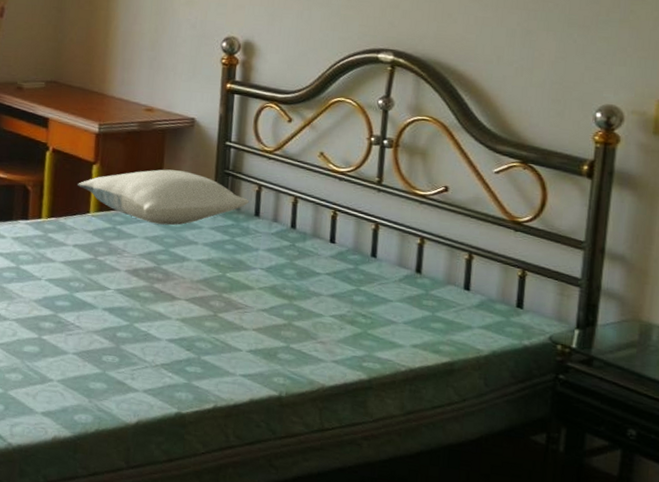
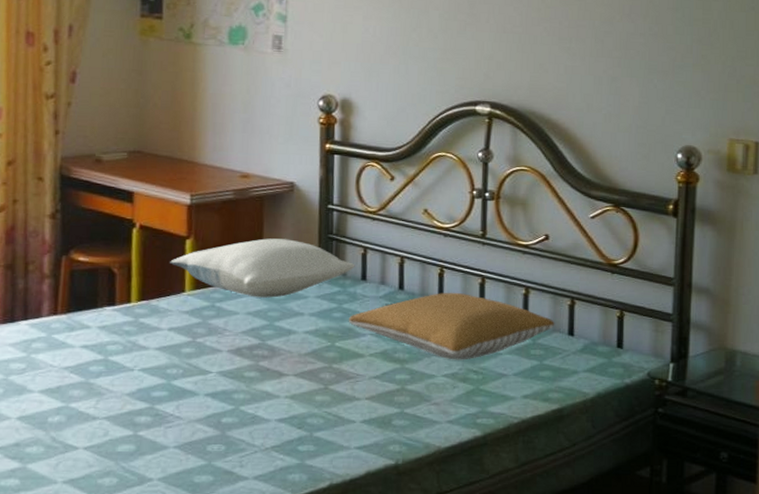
pillow: none [240,235,450,304] -> present [349,292,555,360]

